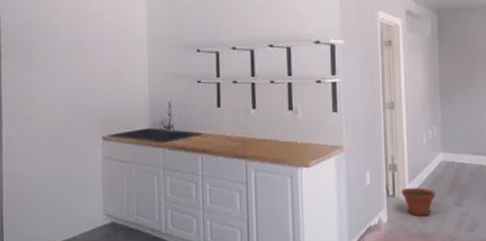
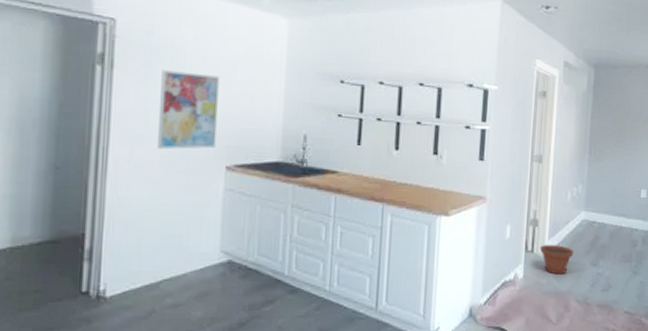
wall art: none [41,55,92,127] -> present [158,70,219,150]

